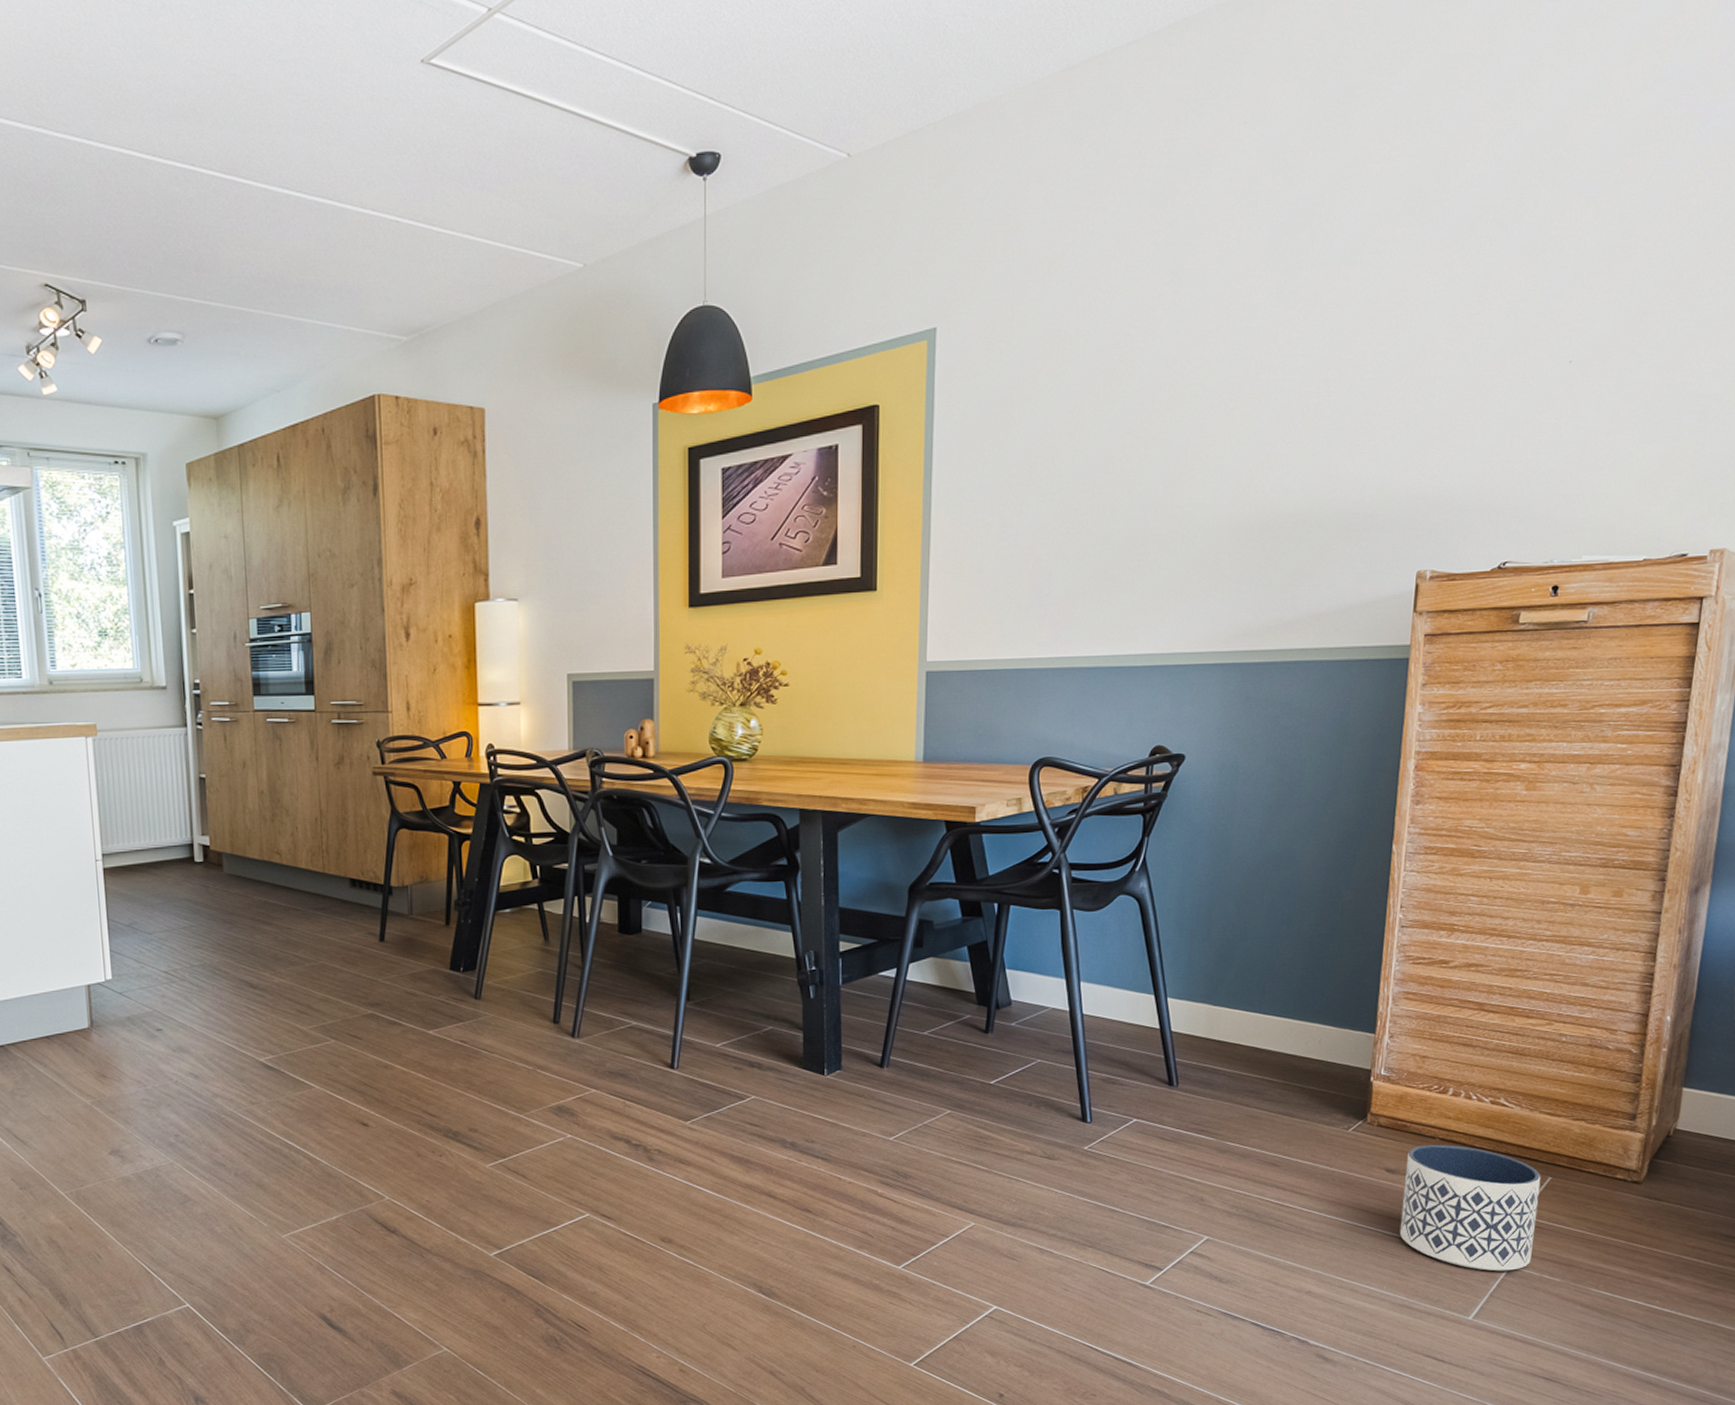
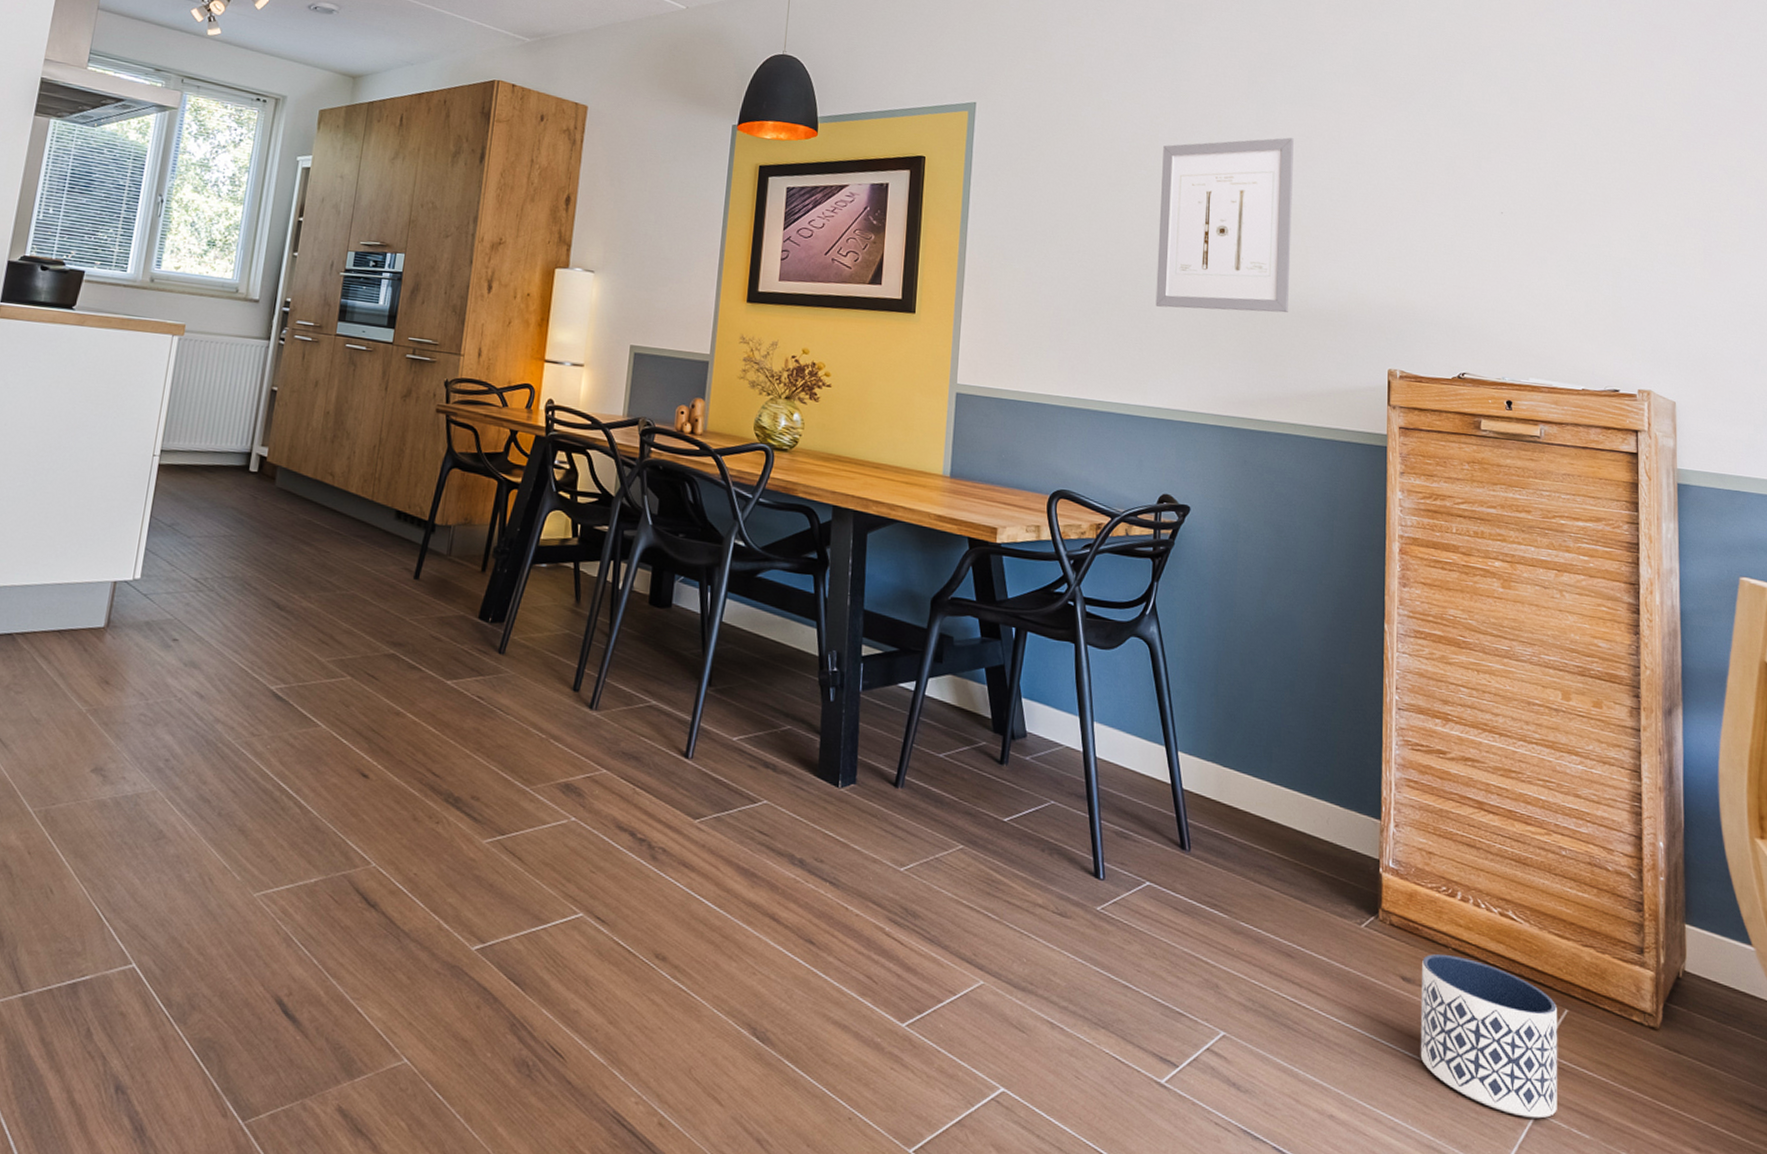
wall art: none [1149,309,1321,540] -> present [1155,137,1294,313]

